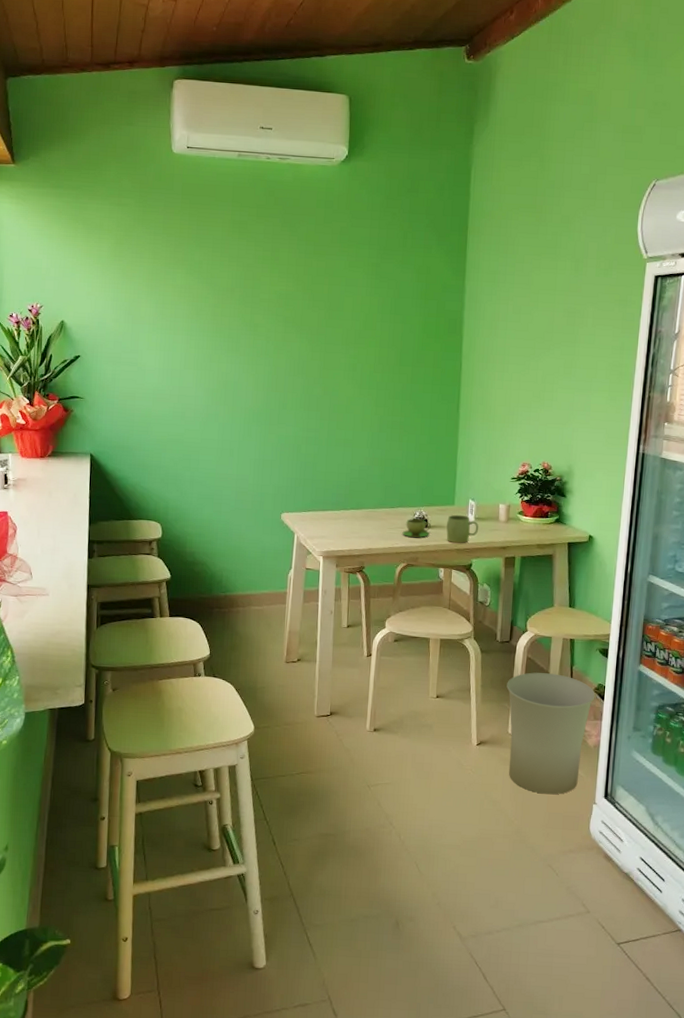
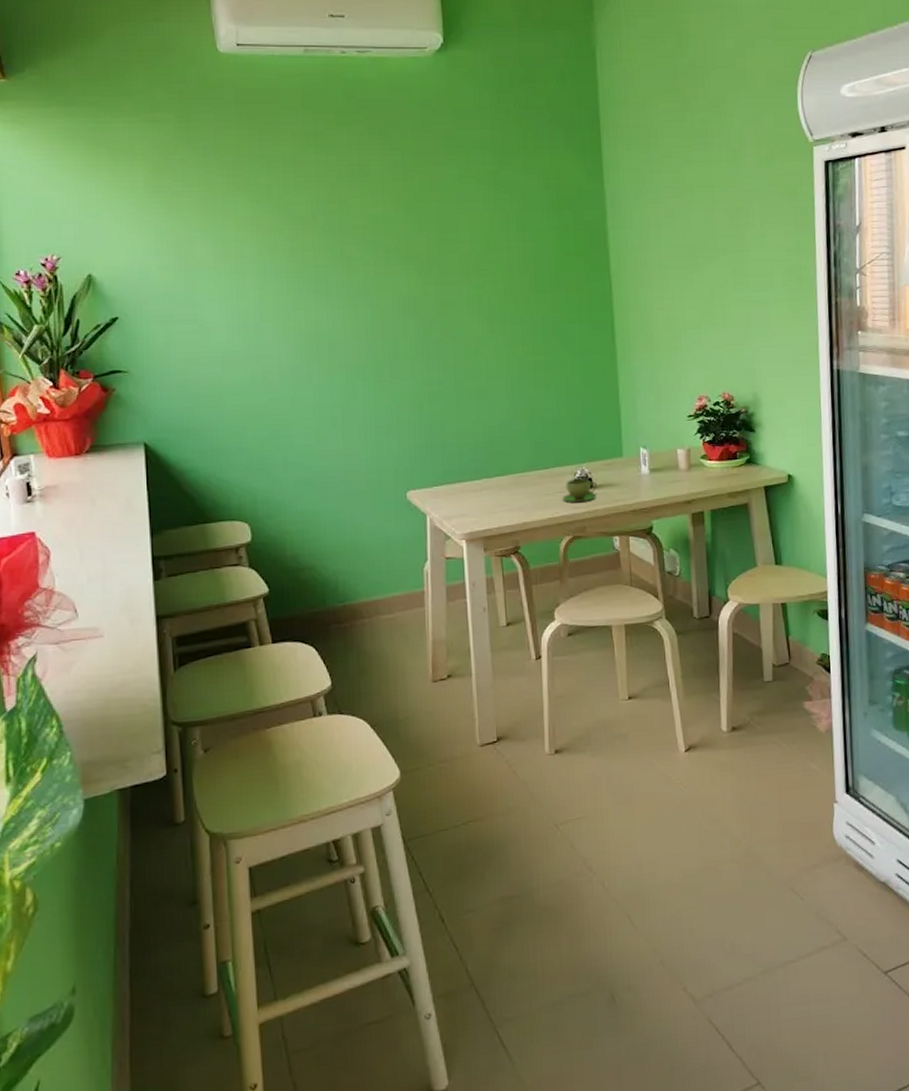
mug: present [446,514,479,543] -> none [616,467,656,503]
waste bin: present [506,672,595,795] -> none [712,648,820,801]

